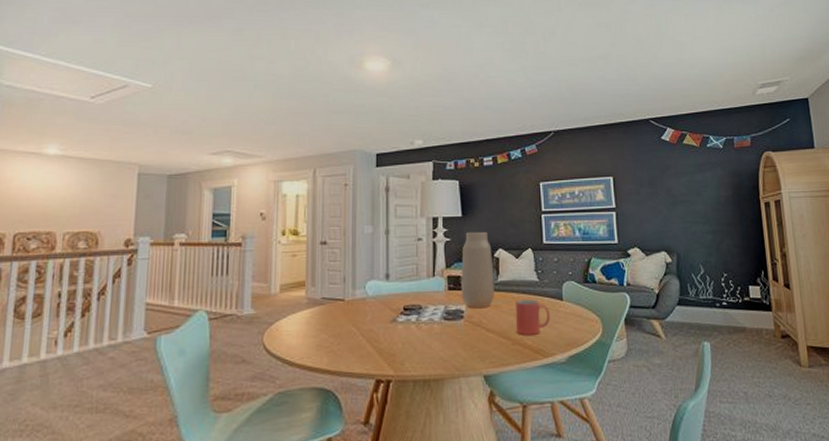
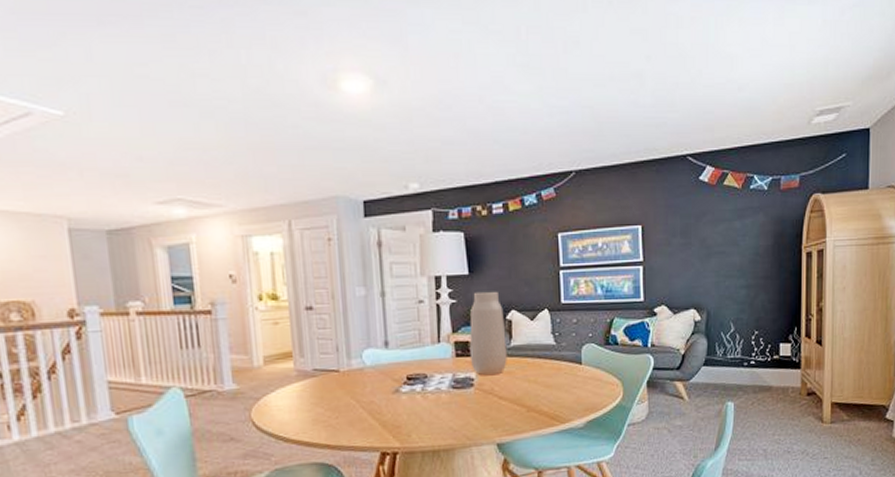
mug: present [514,299,550,336] -> none [529,364,568,402]

